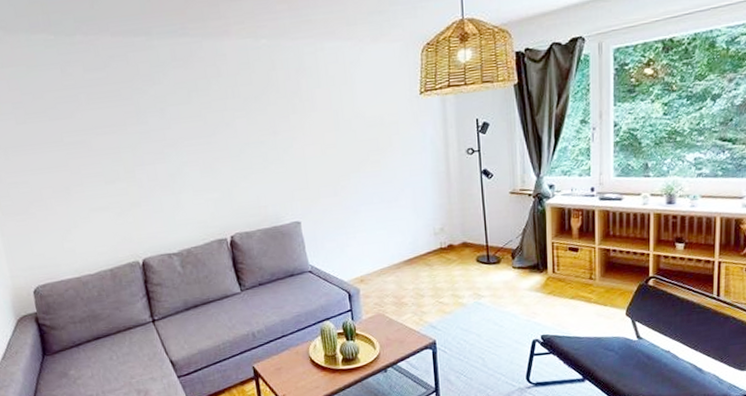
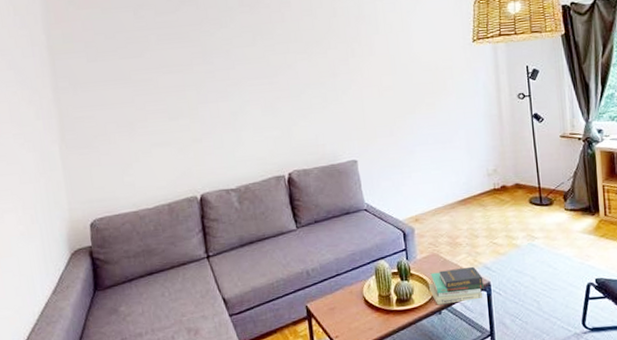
books: none [373,325,430,364] -> present [428,266,484,305]

